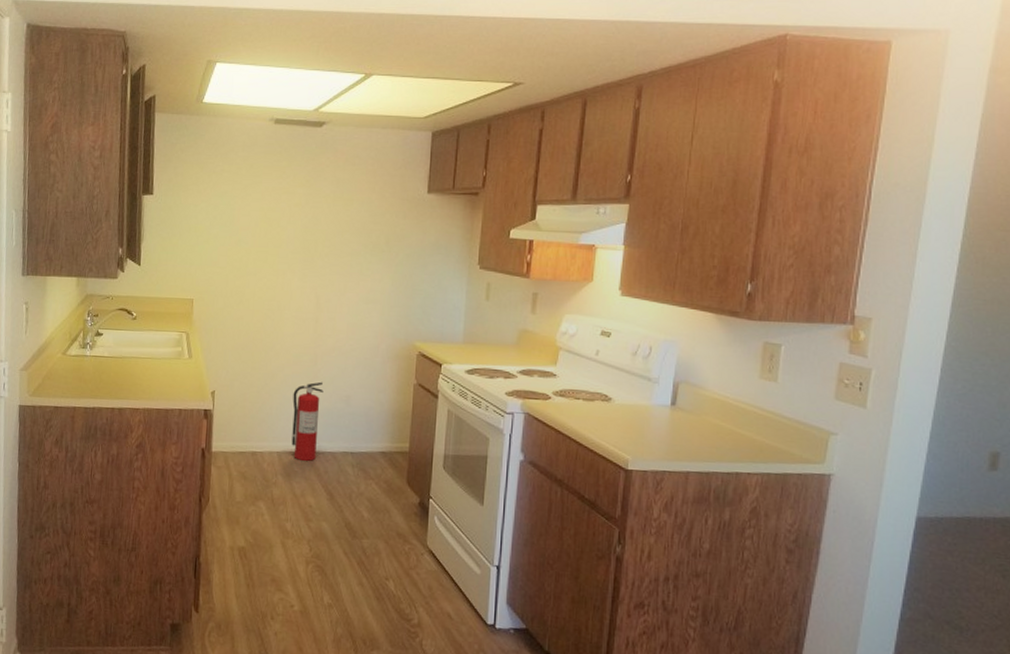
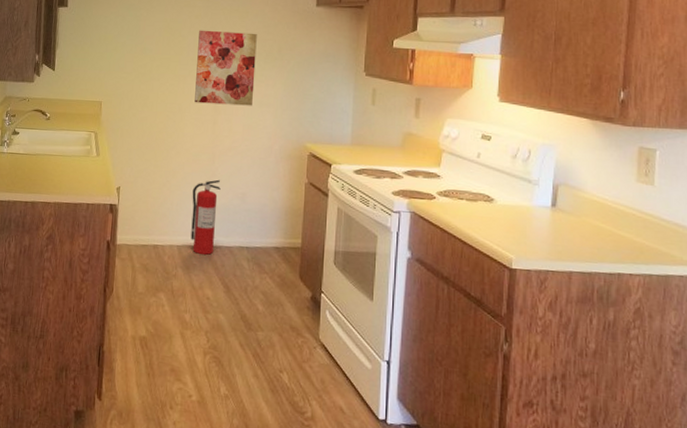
wall art: none [295,219,363,303] -> present [194,30,257,106]

